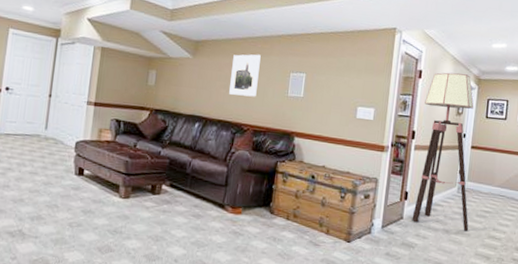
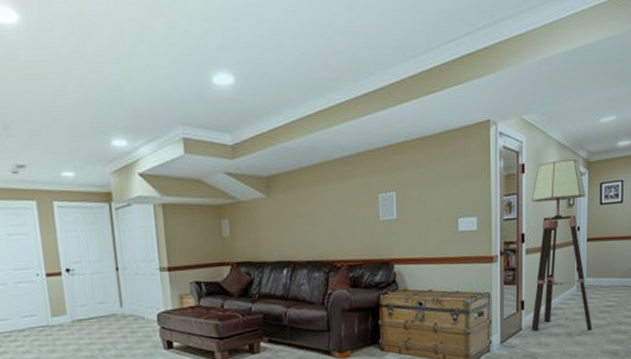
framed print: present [229,54,261,97] -> none [312,179,345,231]

